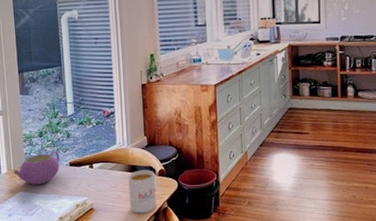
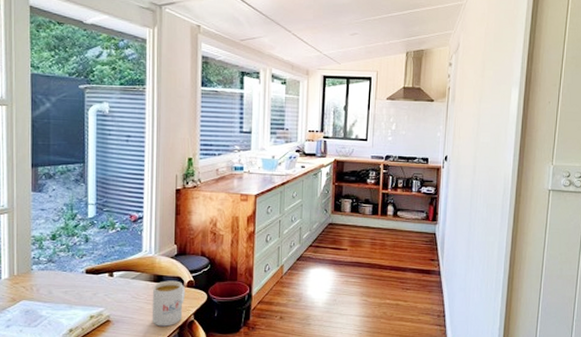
teapot: present [13,150,60,185] -> none [16,256,75,293]

